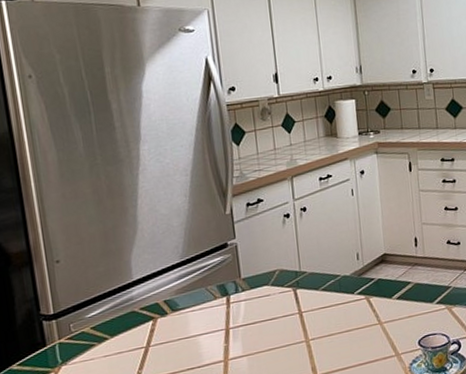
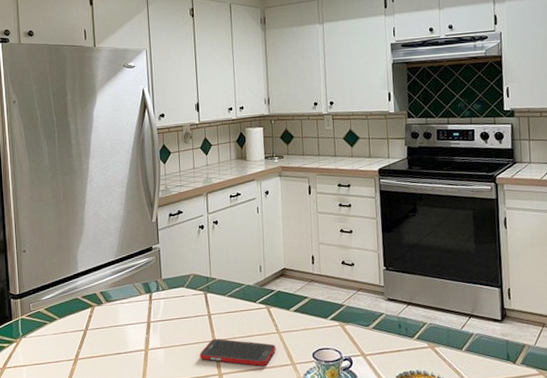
cell phone: none [290,336,378,363] -> present [199,339,276,367]

